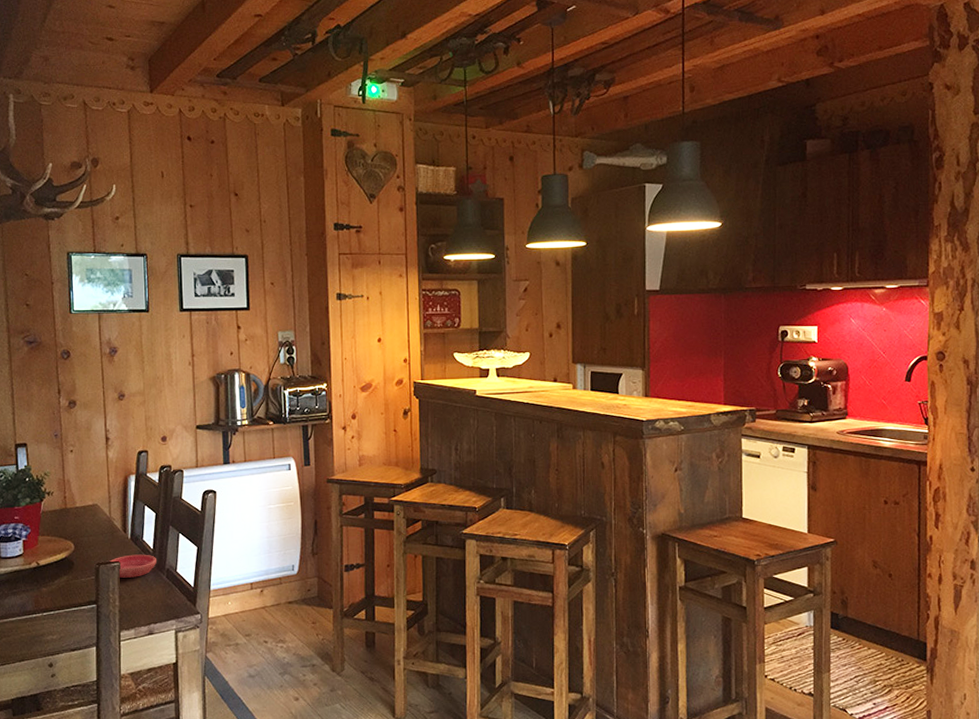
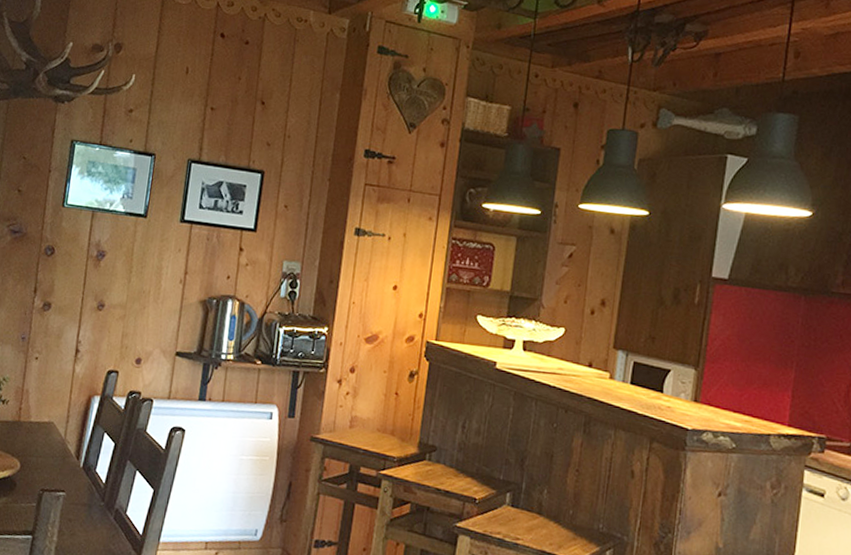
saucer: present [109,554,156,578] -> none [55,485,107,513]

